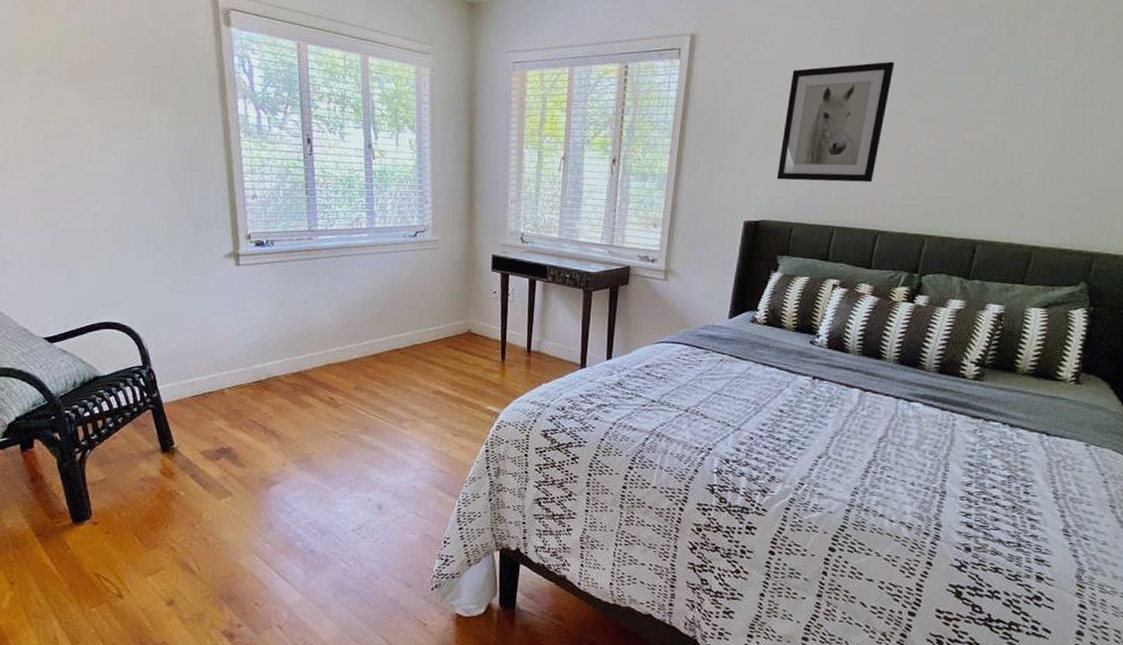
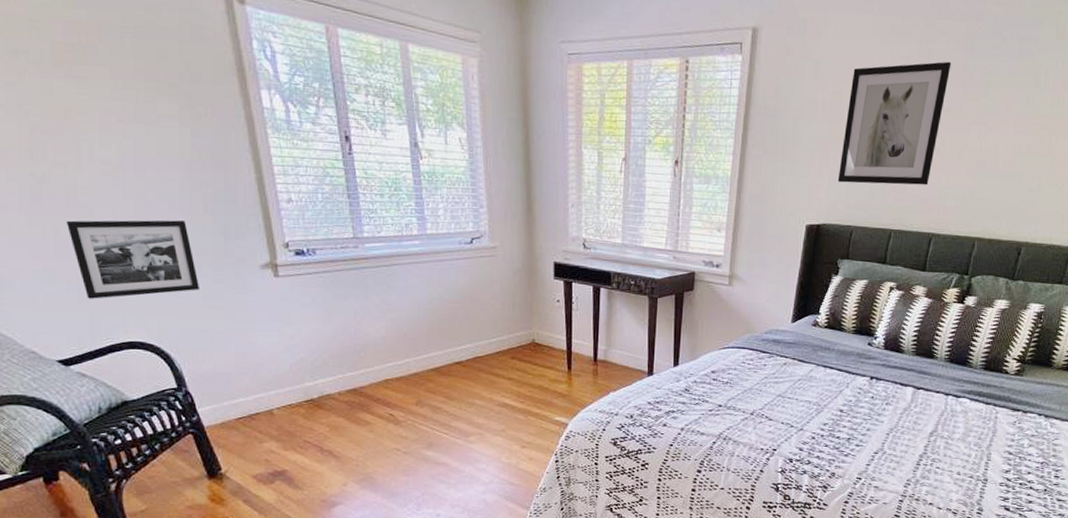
picture frame: none [64,213,170,283] -> present [66,220,199,299]

